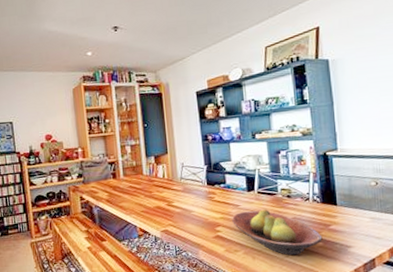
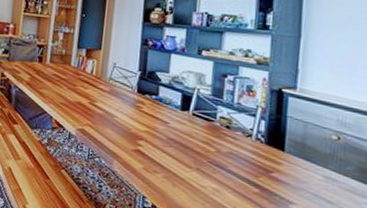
fruit bowl: present [232,209,323,256] -> none [157,130,260,196]

